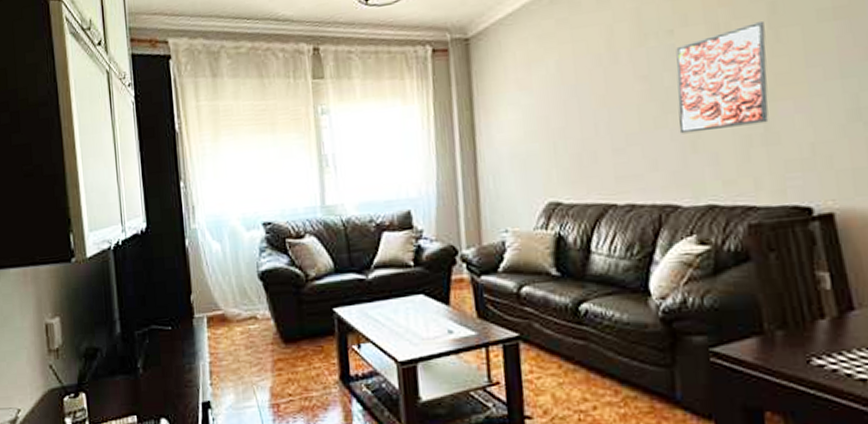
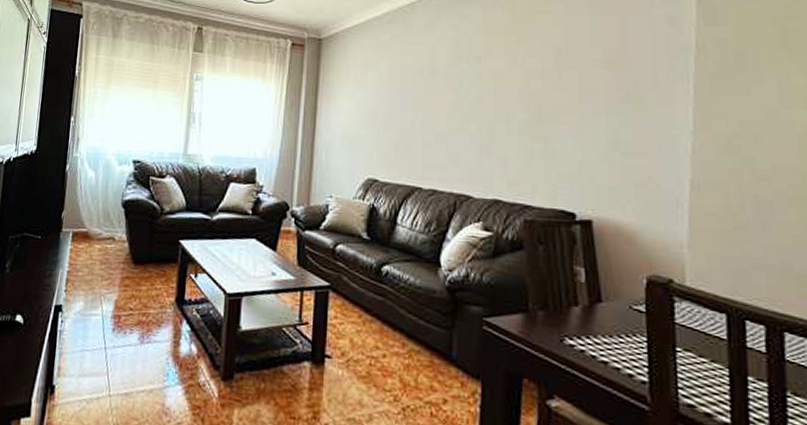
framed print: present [676,20,769,134] -> none [477,61,551,141]

